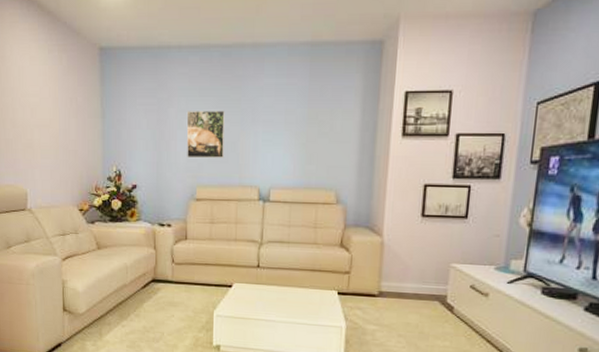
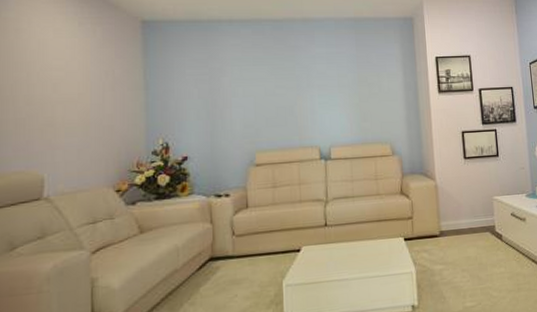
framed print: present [186,110,225,159] -> none [241,77,283,125]

